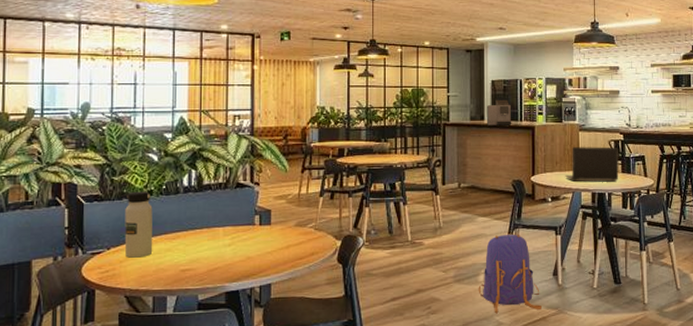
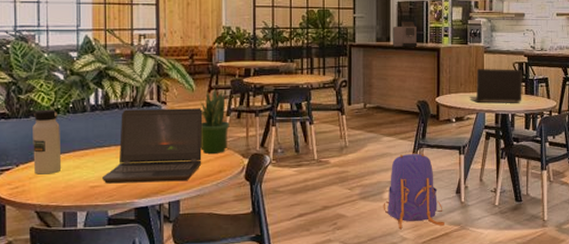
laptop computer: none [194,189,296,267] -> present [102,108,203,184]
planter: none [291,169,323,236] -> present [198,88,230,154]

